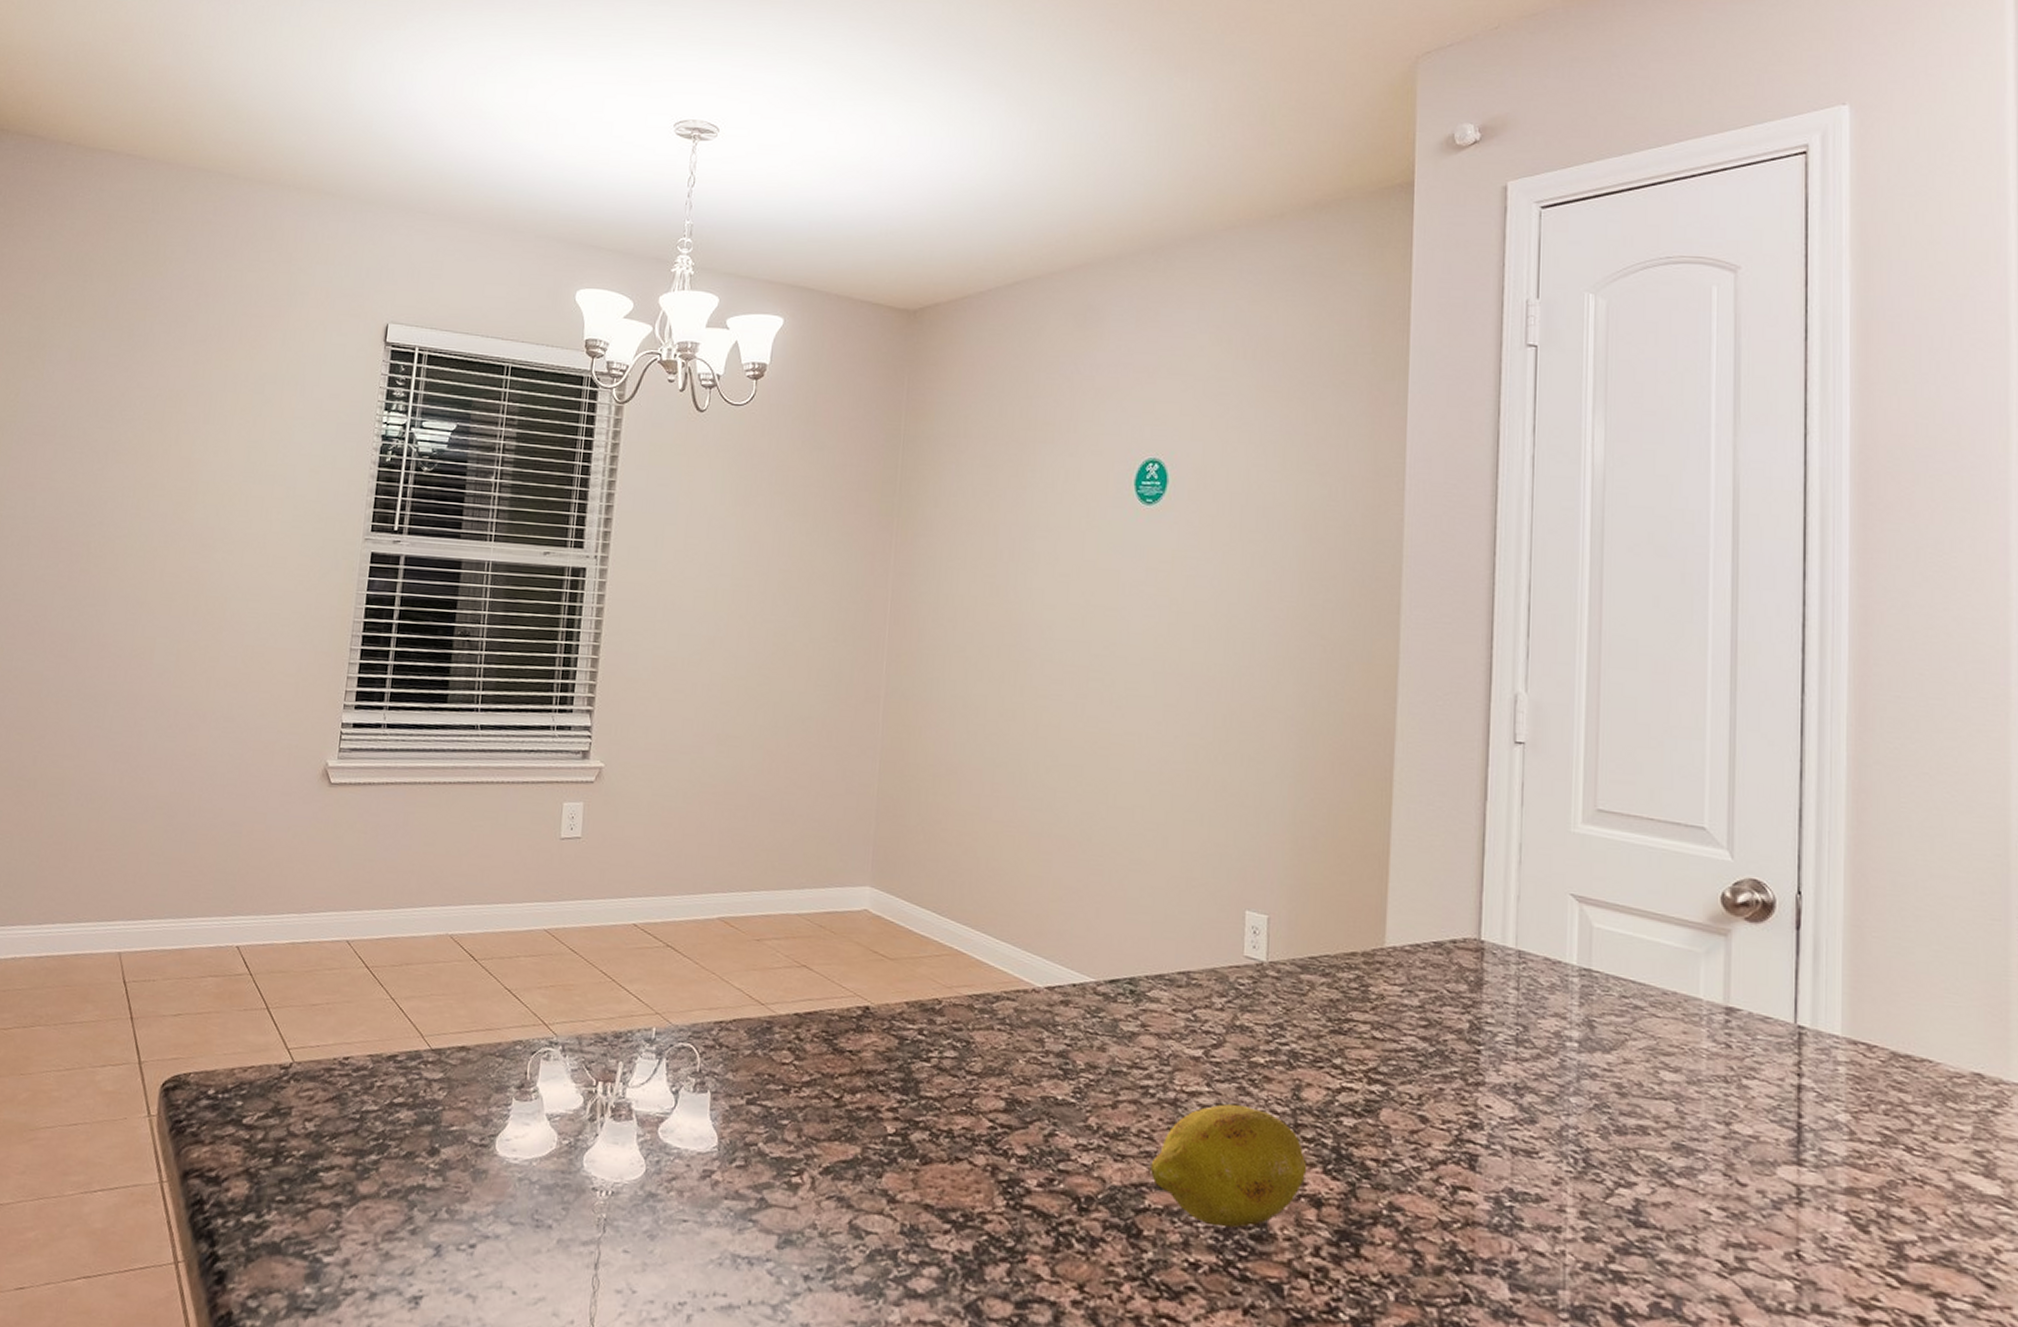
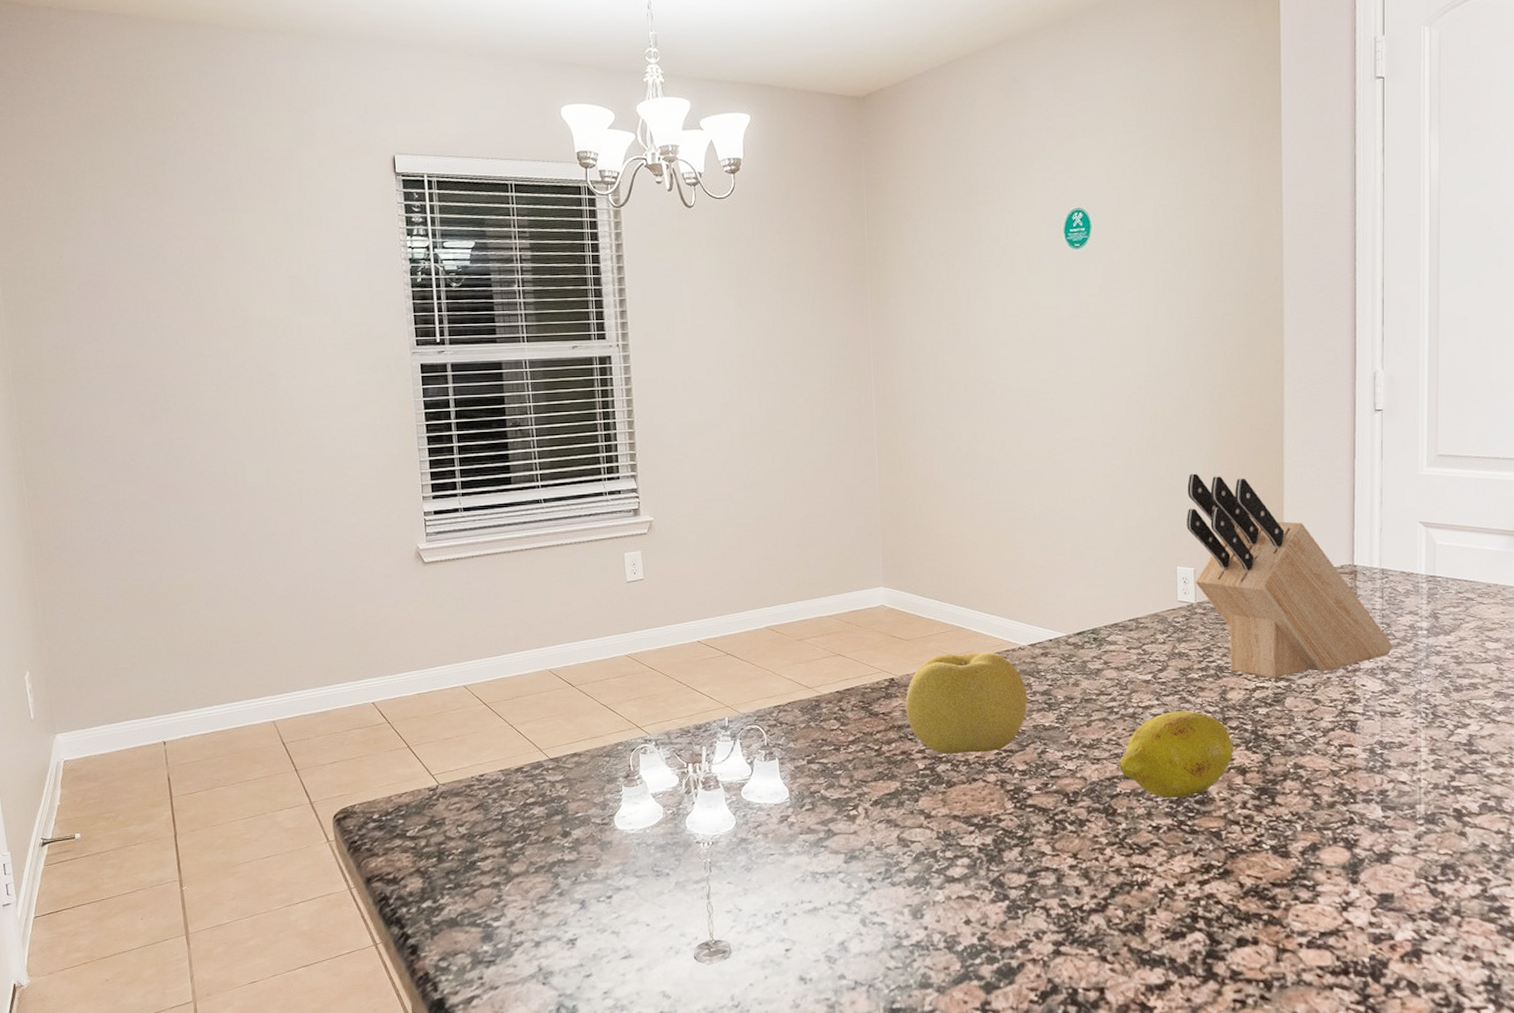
fruit: none [879,983,1037,1124] -> present [905,652,1027,755]
knife block: none [1261,793,1531,1080] -> present [1187,473,1393,679]

